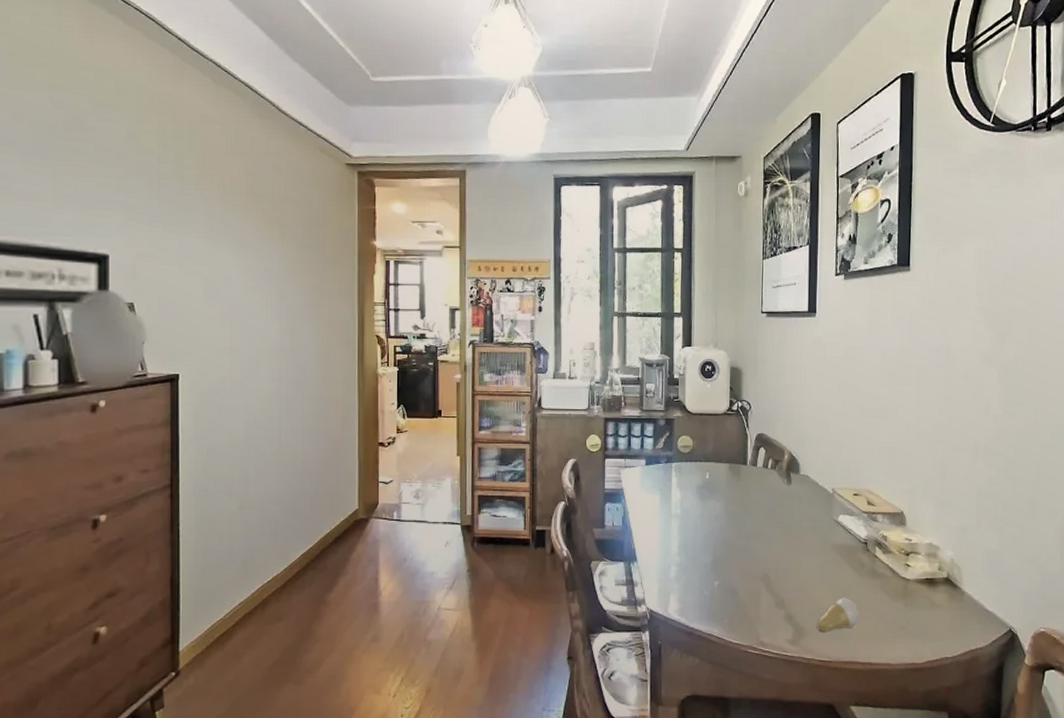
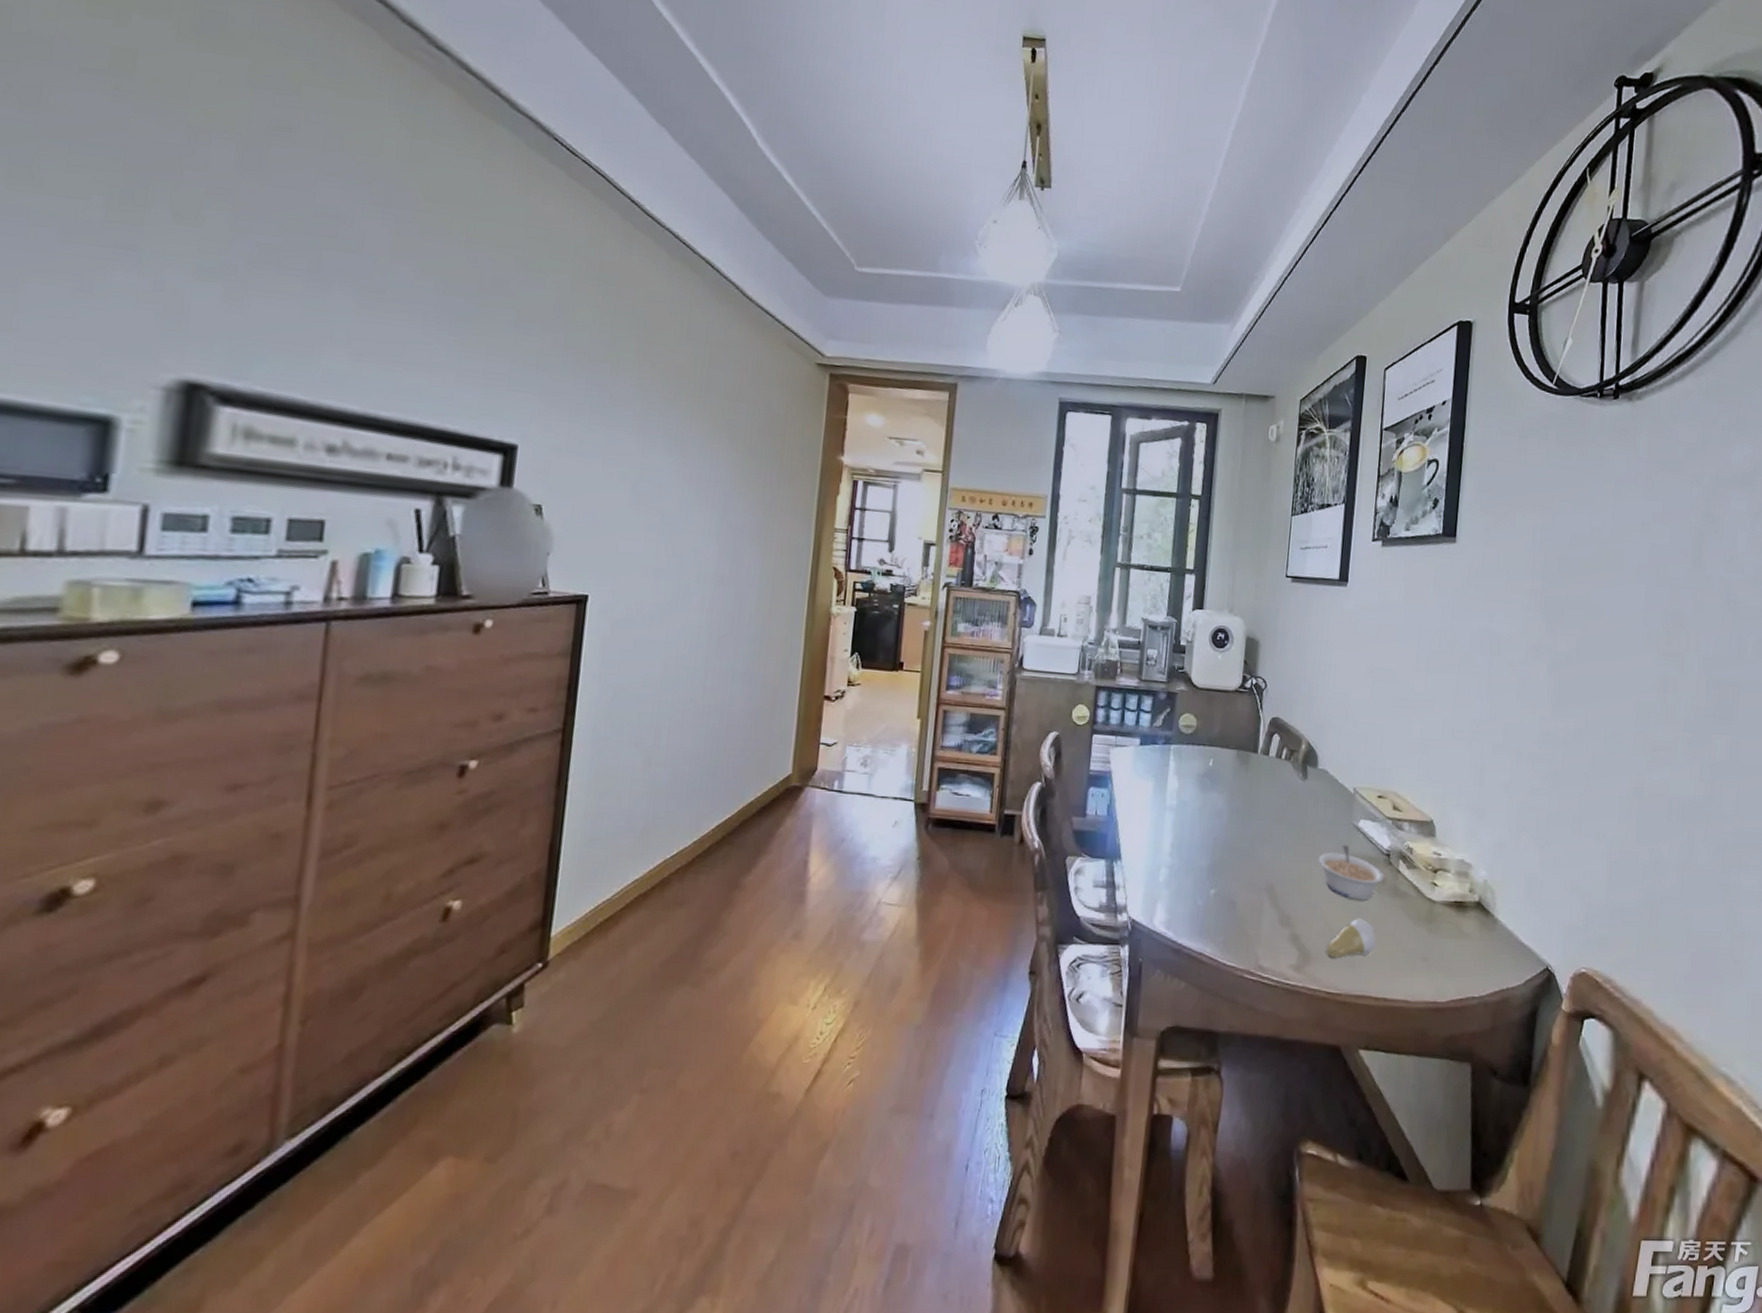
legume: none [805,537,864,582] -> present [1318,844,1385,900]

